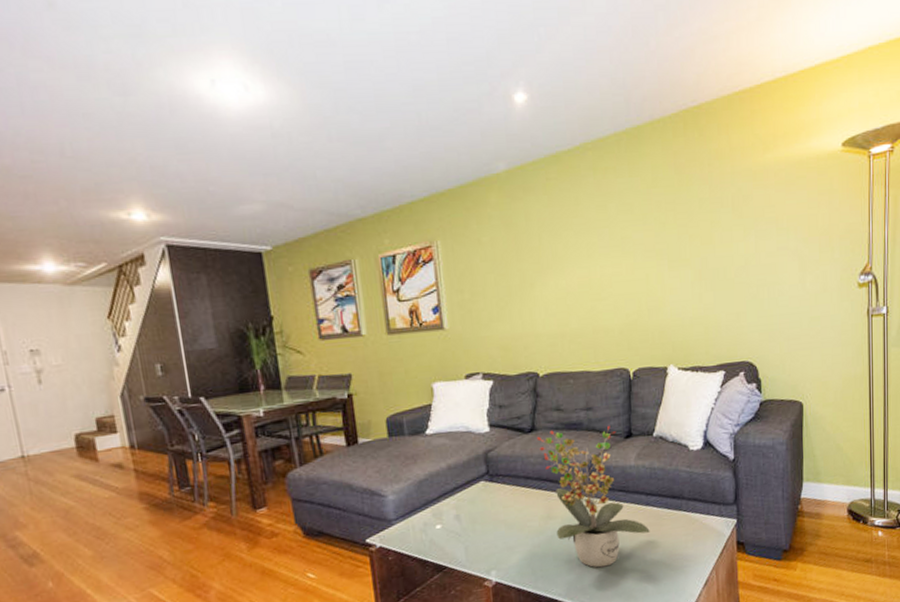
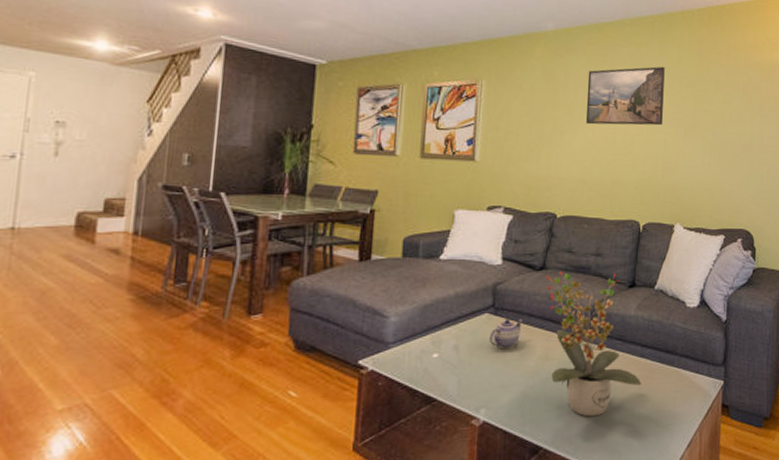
teapot: none [488,482,520,514] -> present [488,319,523,350]
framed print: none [551,191,643,272] -> present [585,66,665,126]

